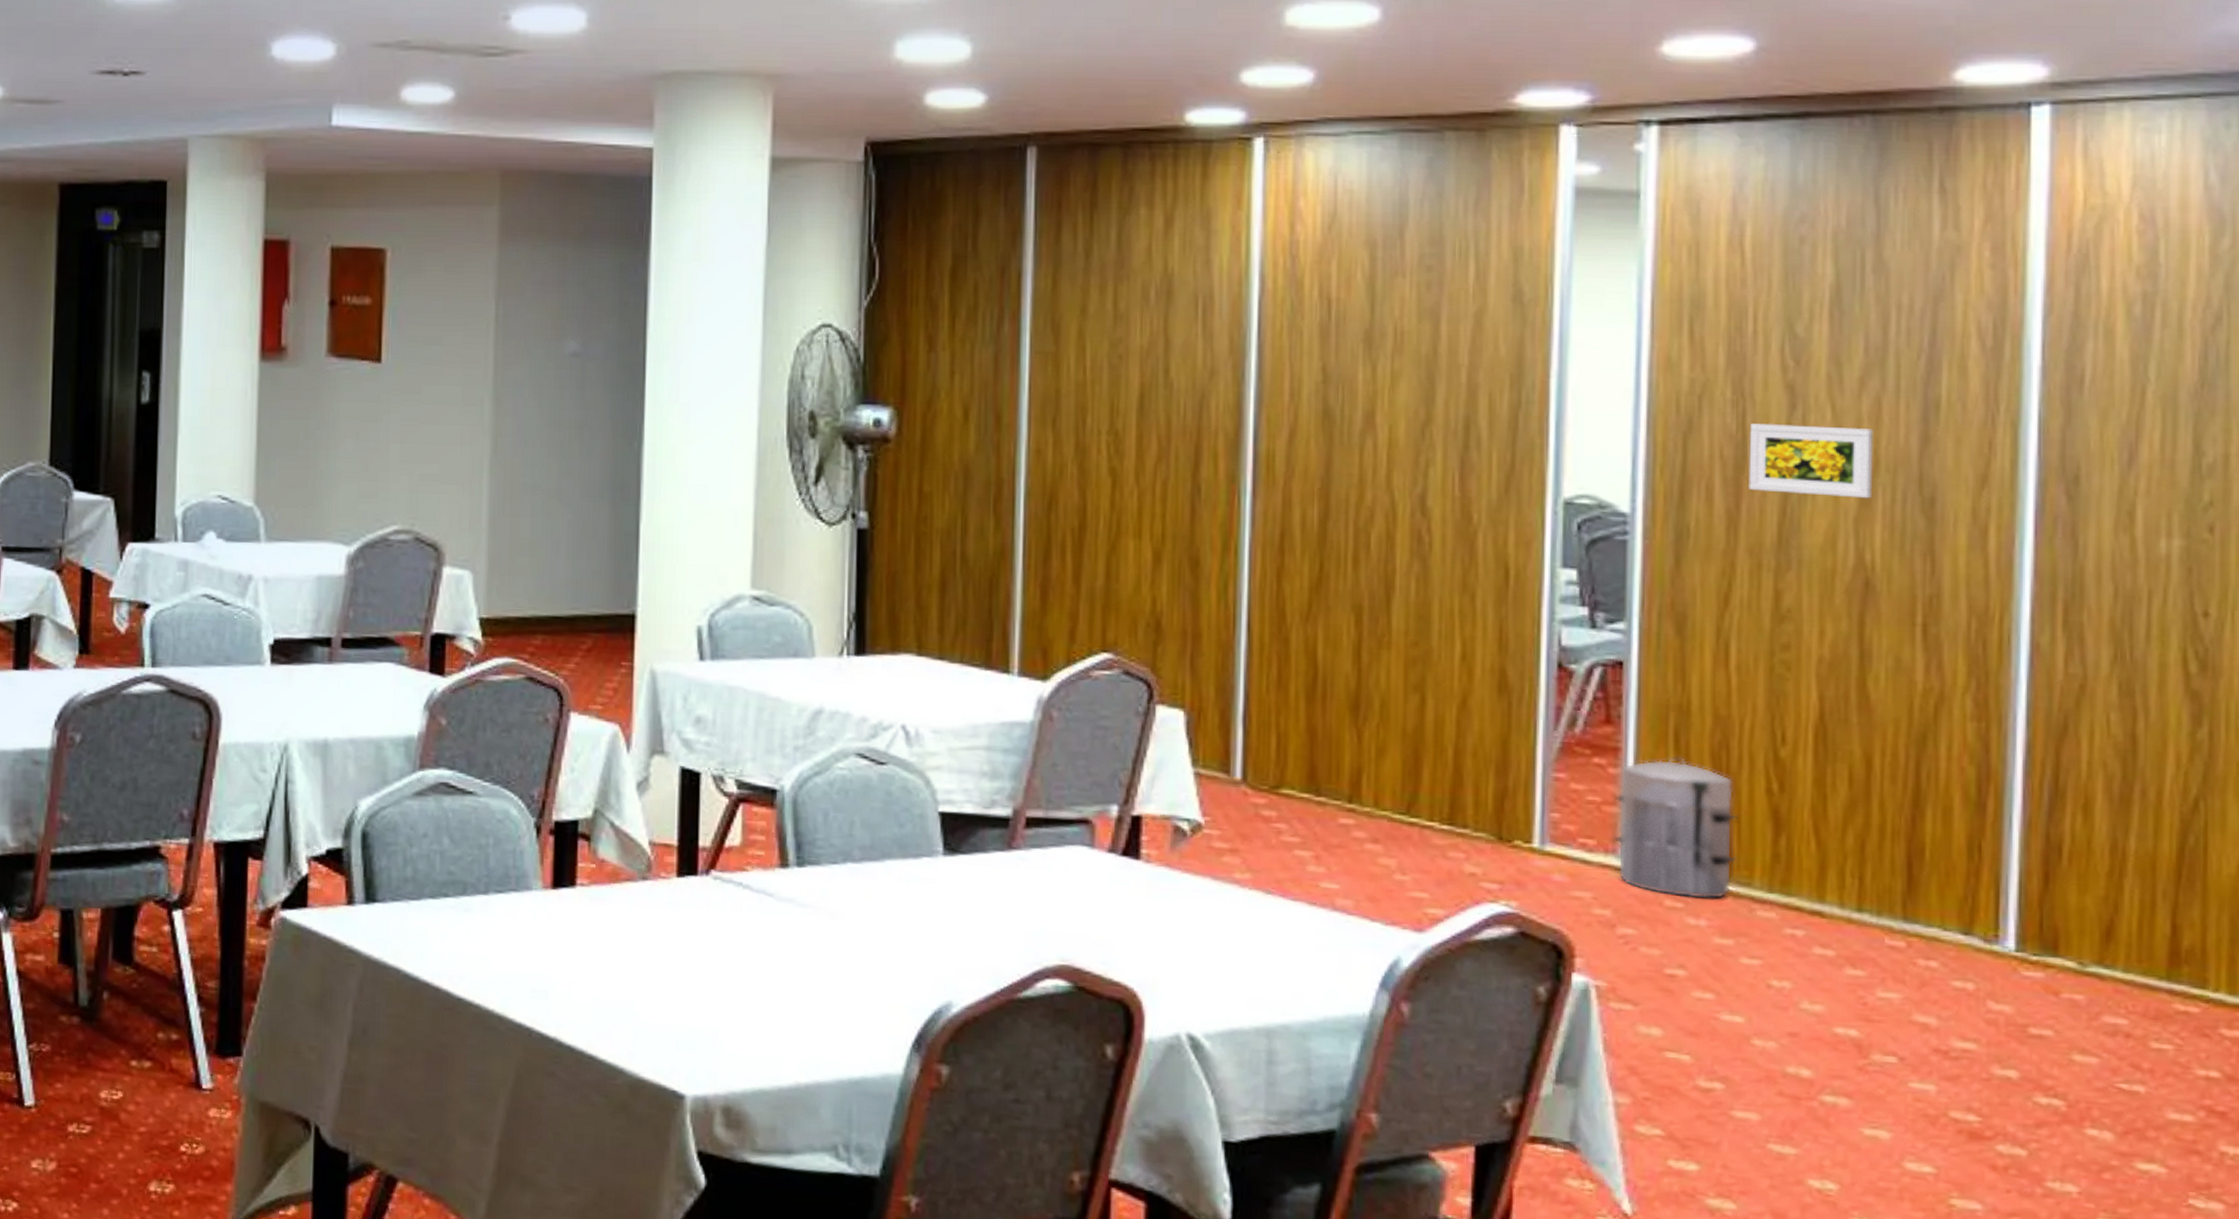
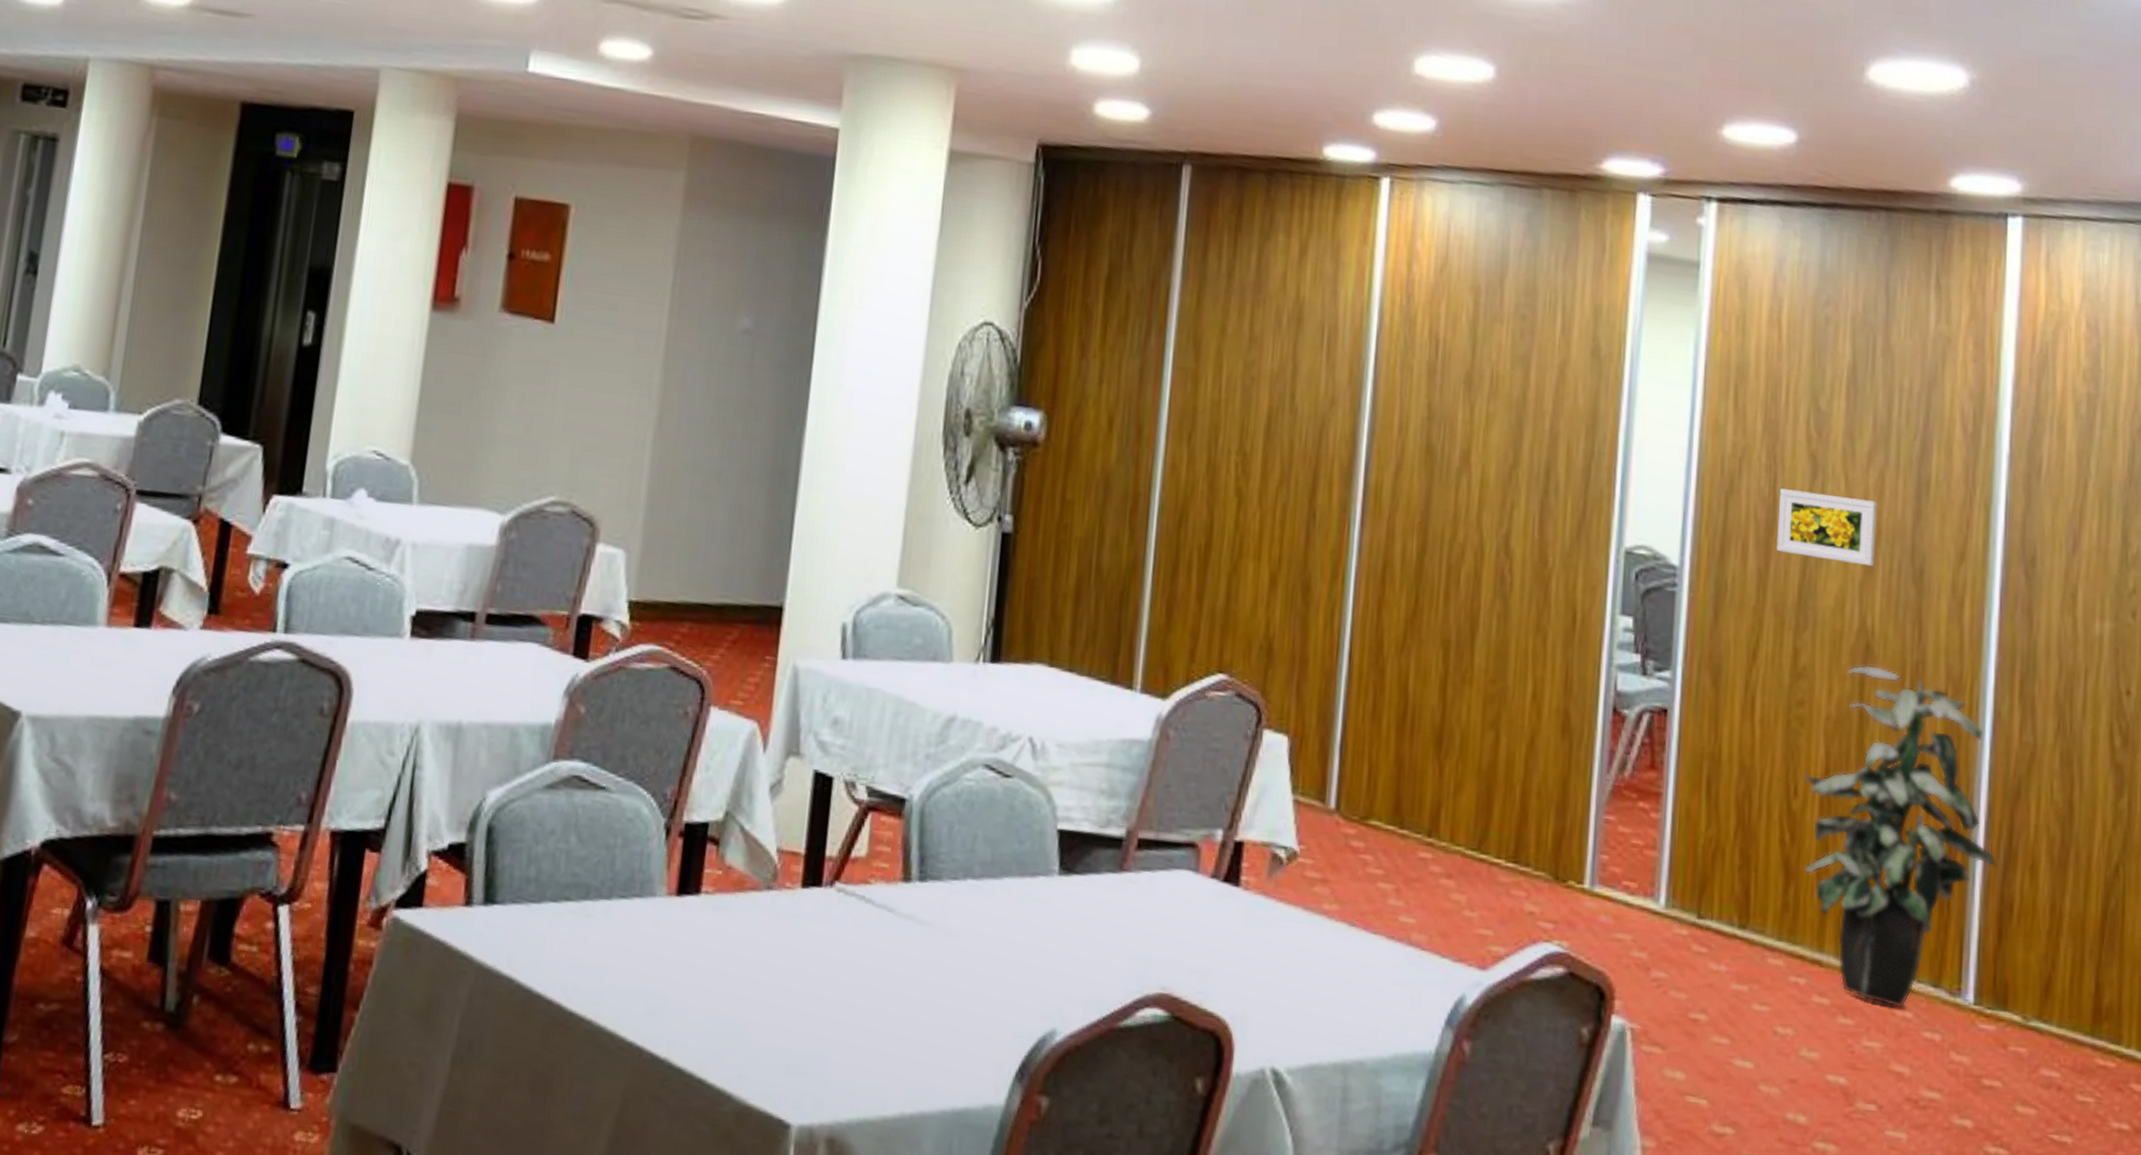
waste bin: present [1615,756,1737,900] -> none [1653,803,1755,946]
indoor plant: none [1793,603,2041,958] -> present [1804,664,1998,1008]

